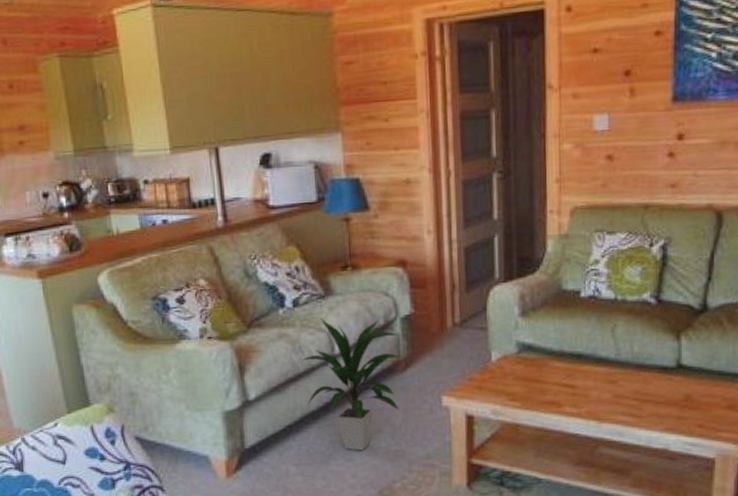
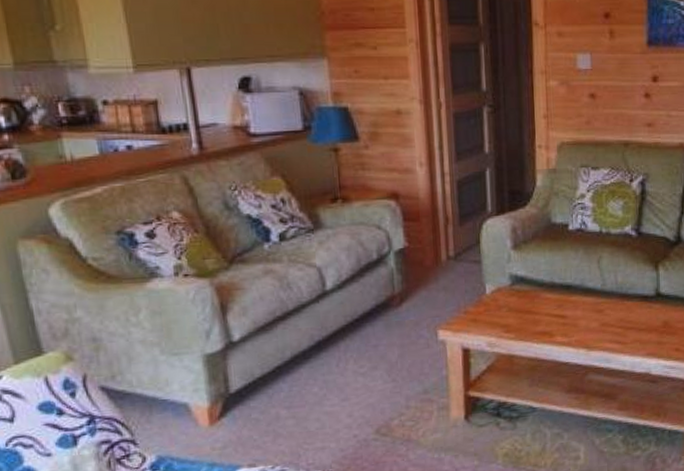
indoor plant: present [301,318,402,451] -> none [290,252,397,390]

